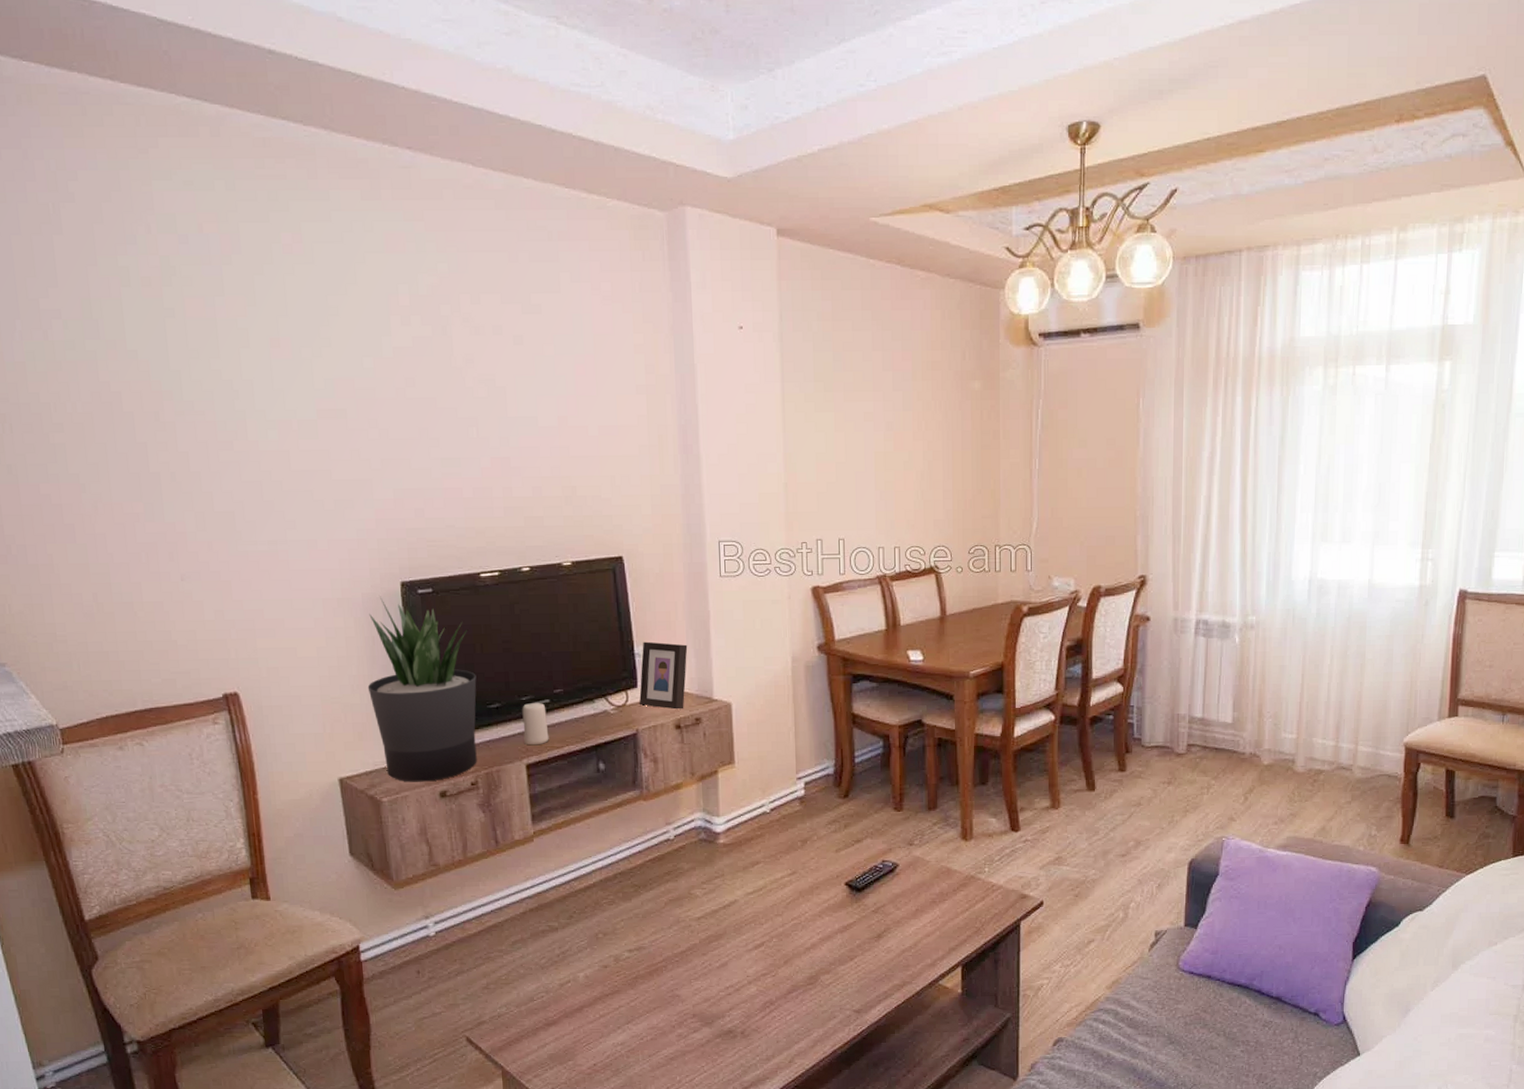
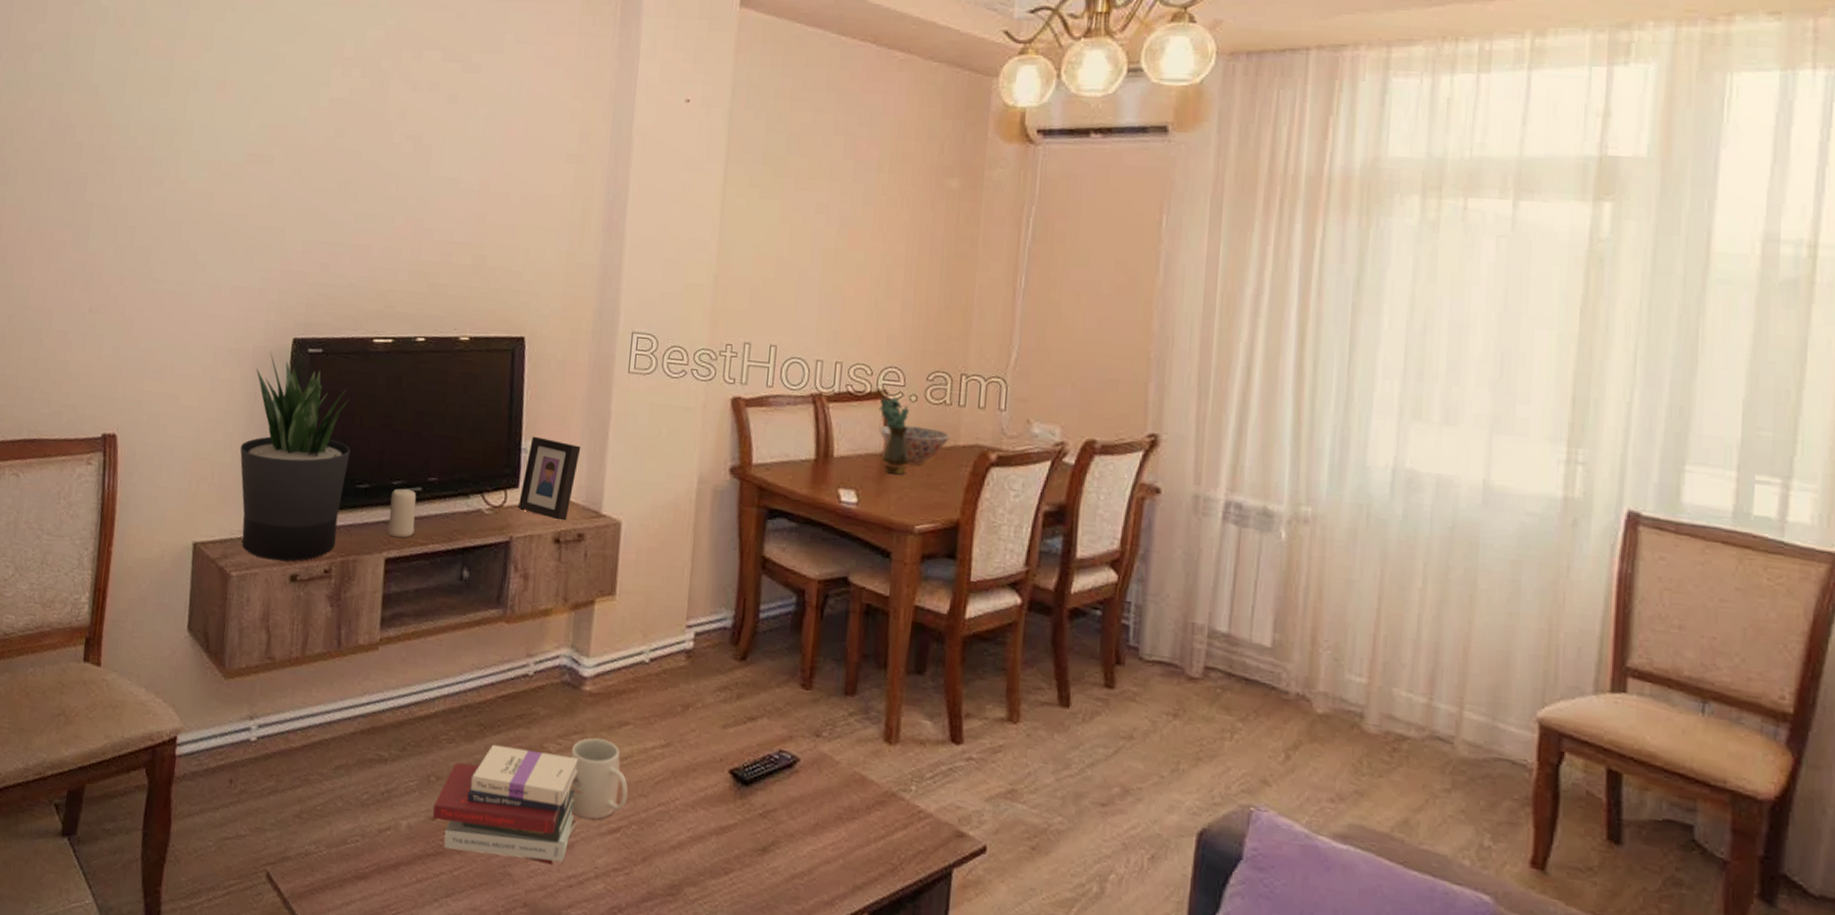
books: none [604,897,727,988] -> present [432,744,578,865]
mug: none [714,878,767,941] -> present [570,737,629,820]
vase: none [933,569,961,633] -> present [879,394,910,475]
bowl: none [934,592,990,623] -> present [878,425,950,465]

